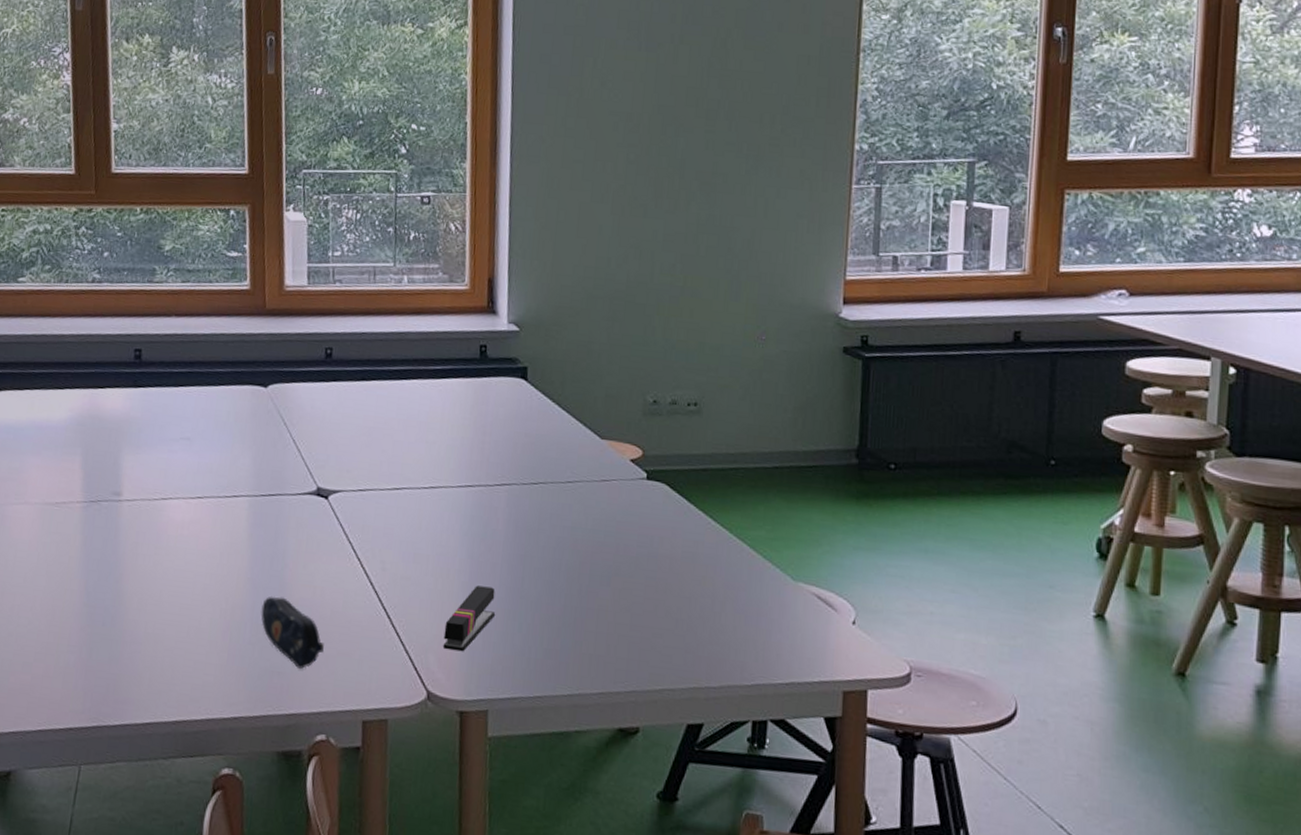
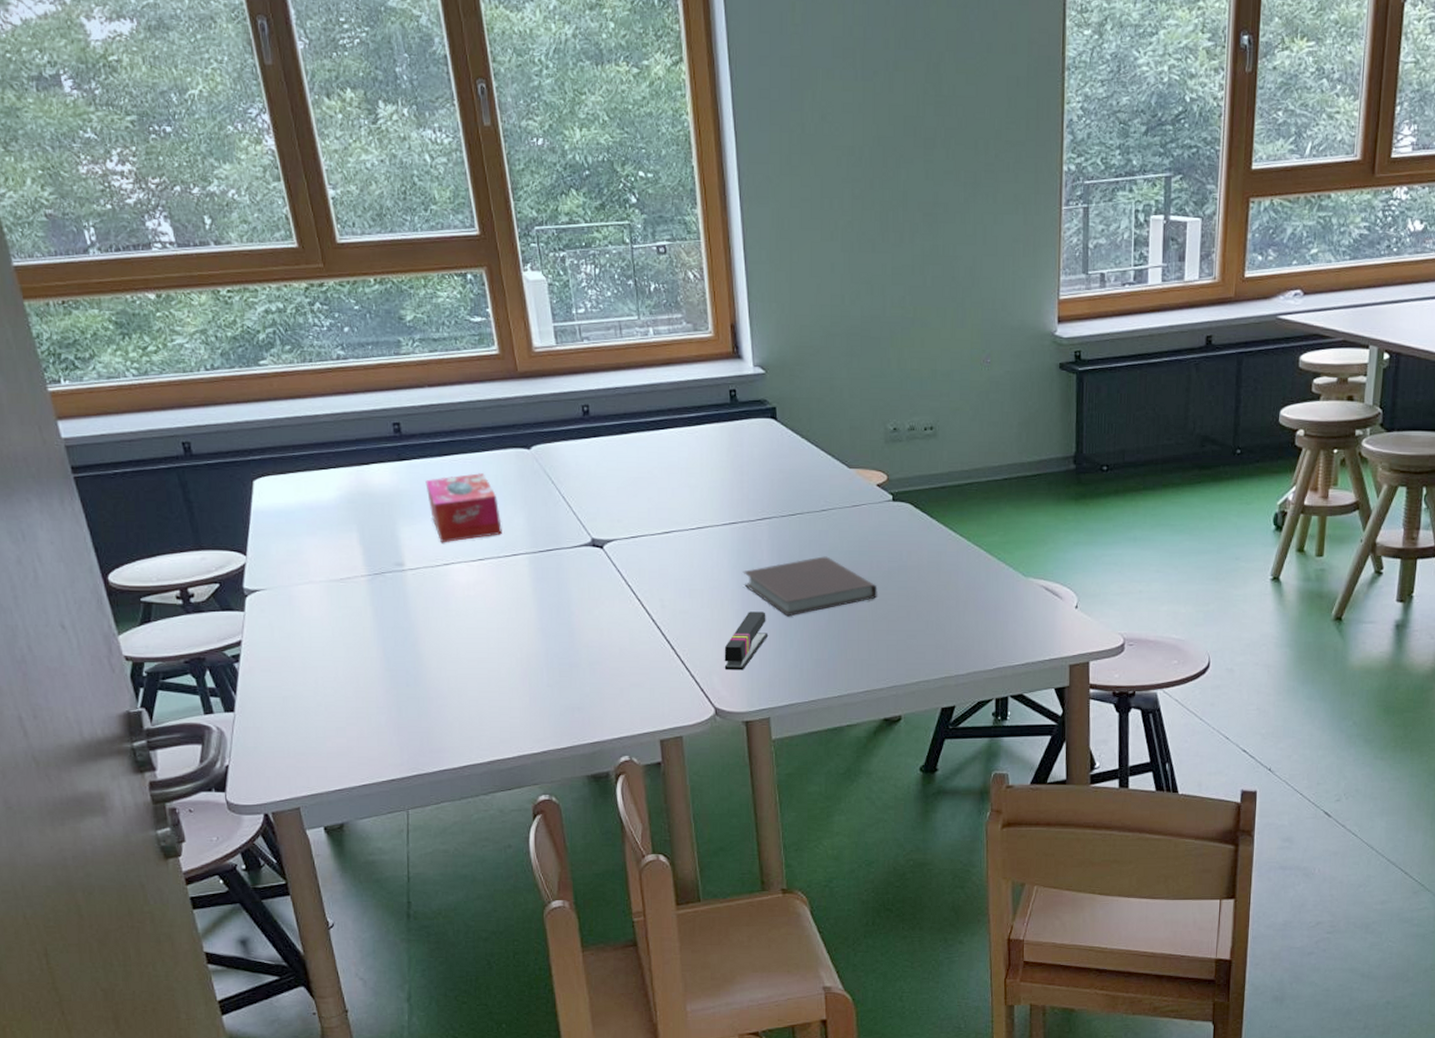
tissue box: none [156,406,227,477] -> present [425,473,502,543]
pencil case: present [261,596,324,670] -> none [555,641,617,703]
notebook: none [474,532,623,596] -> present [743,556,878,617]

